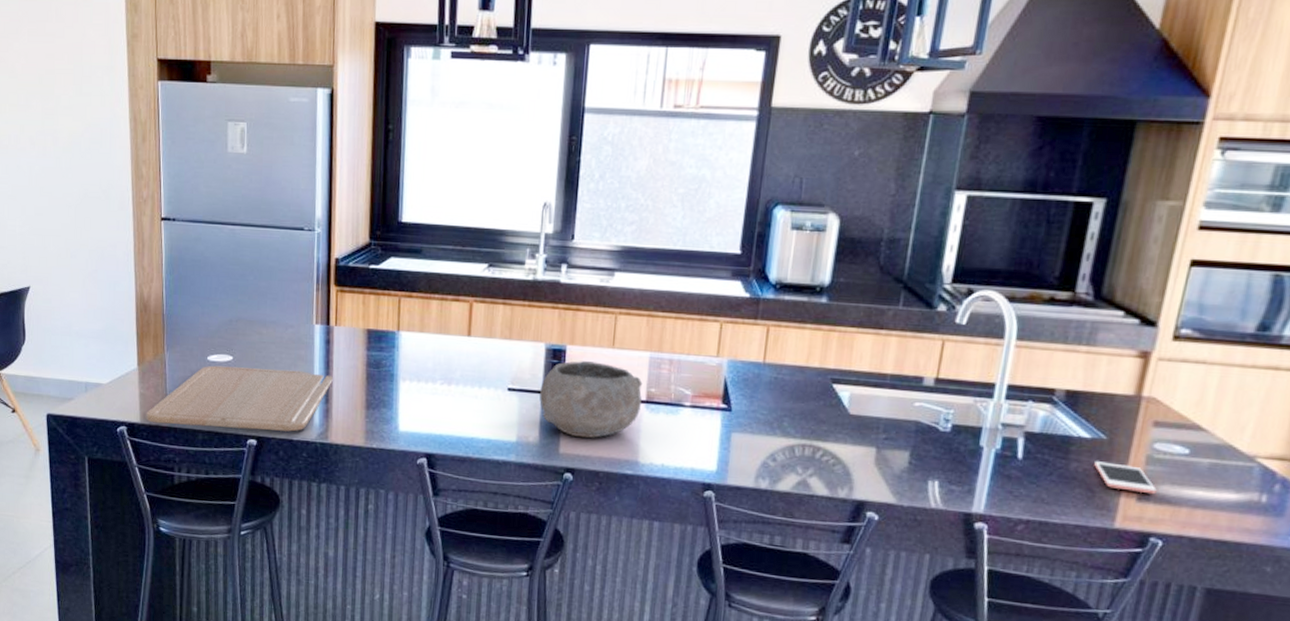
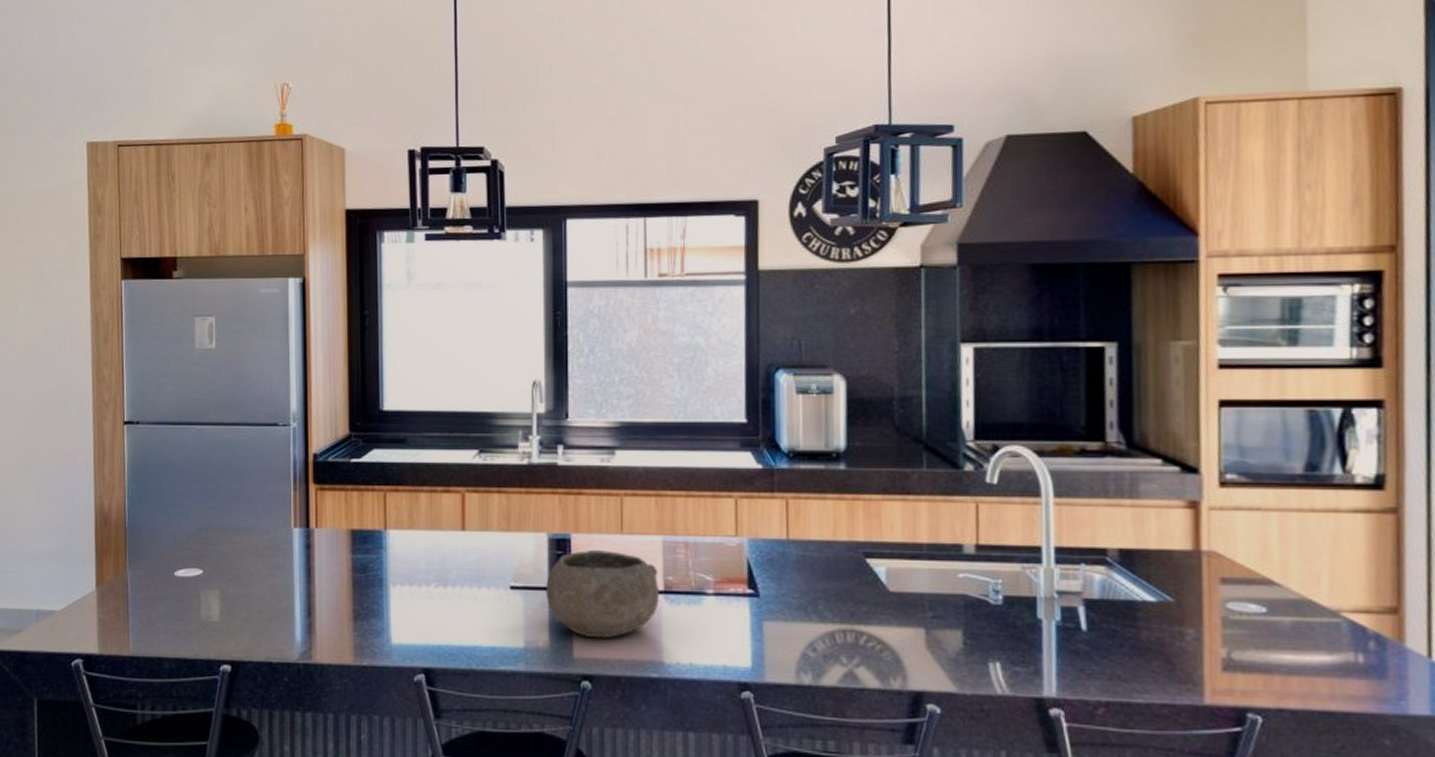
chopping board: present [145,365,333,432] -> none [104,581,315,654]
cell phone: present [1094,461,1157,495] -> none [1166,628,1242,662]

